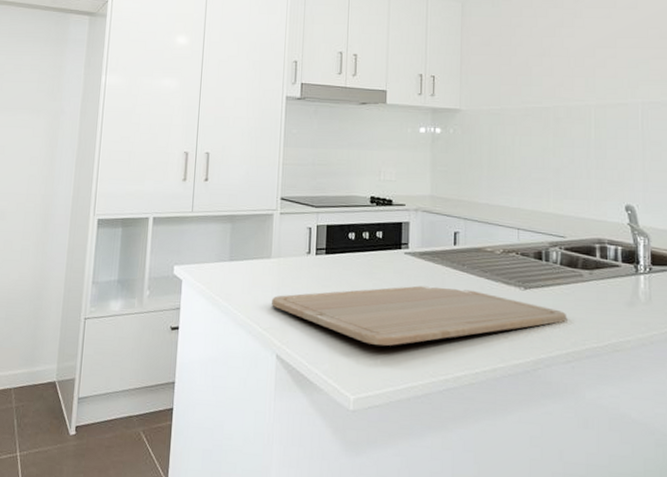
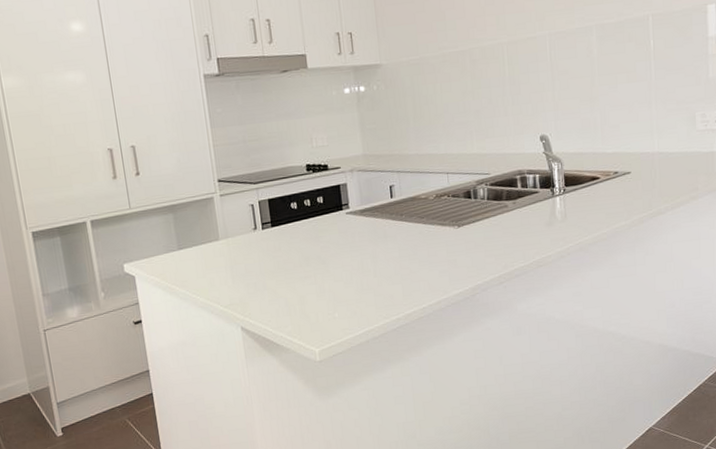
chopping board: present [272,285,567,347] -> none [227,236,497,302]

